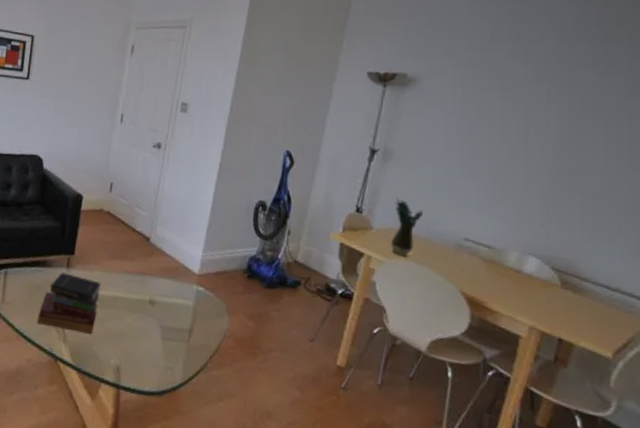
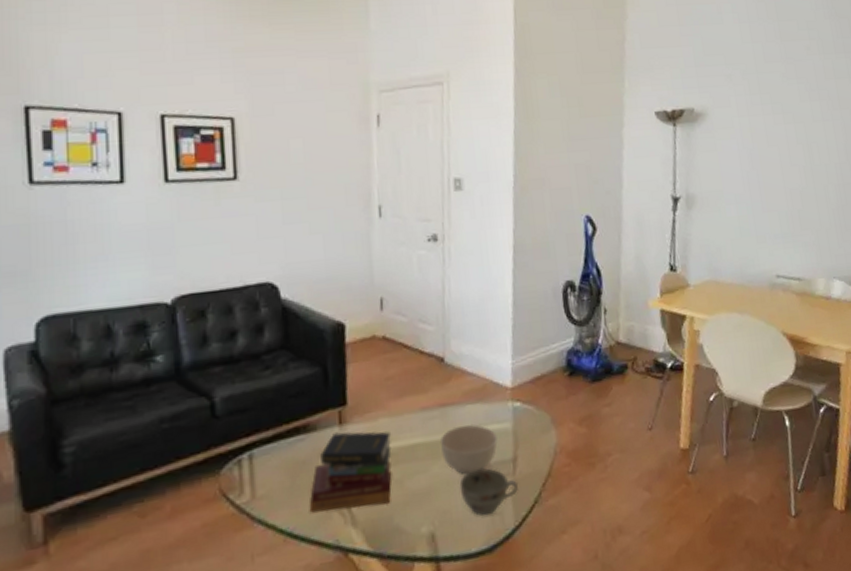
bowl: none [135,293,180,332] -> present [439,425,498,475]
teacup: none [144,329,191,367] -> present [459,468,519,515]
vase: present [390,197,423,257] -> none [706,246,735,310]

